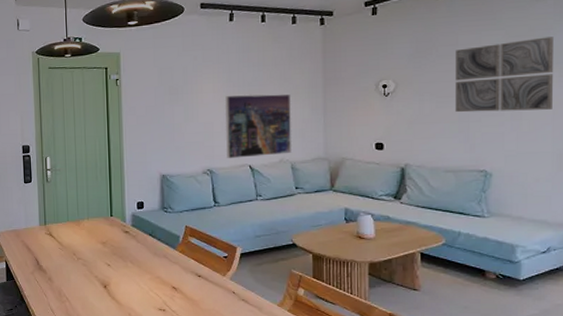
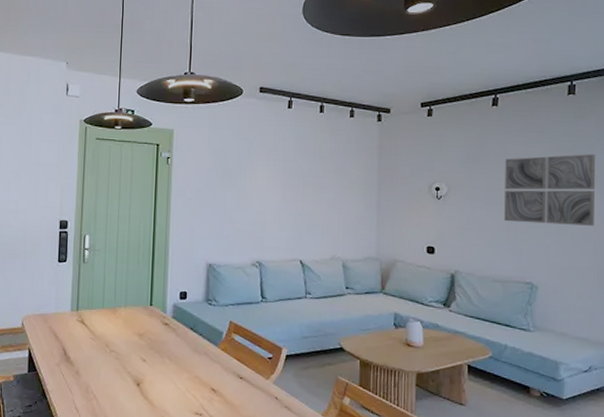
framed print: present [225,94,291,158] -> none [277,185,345,252]

